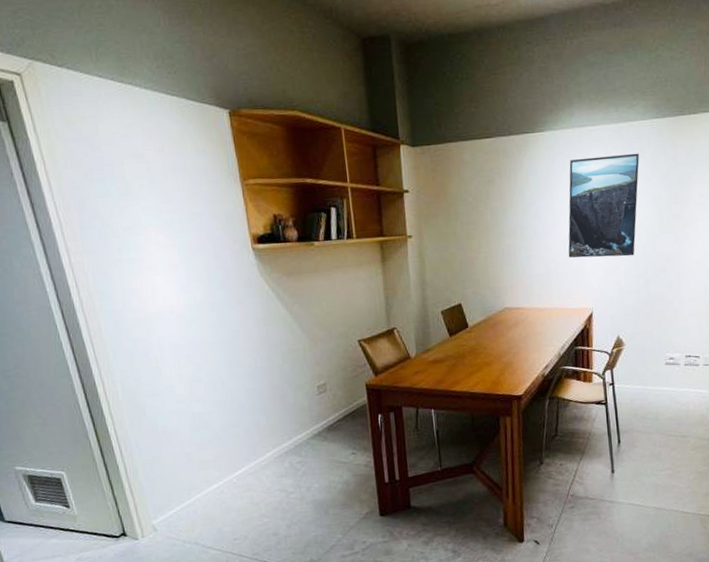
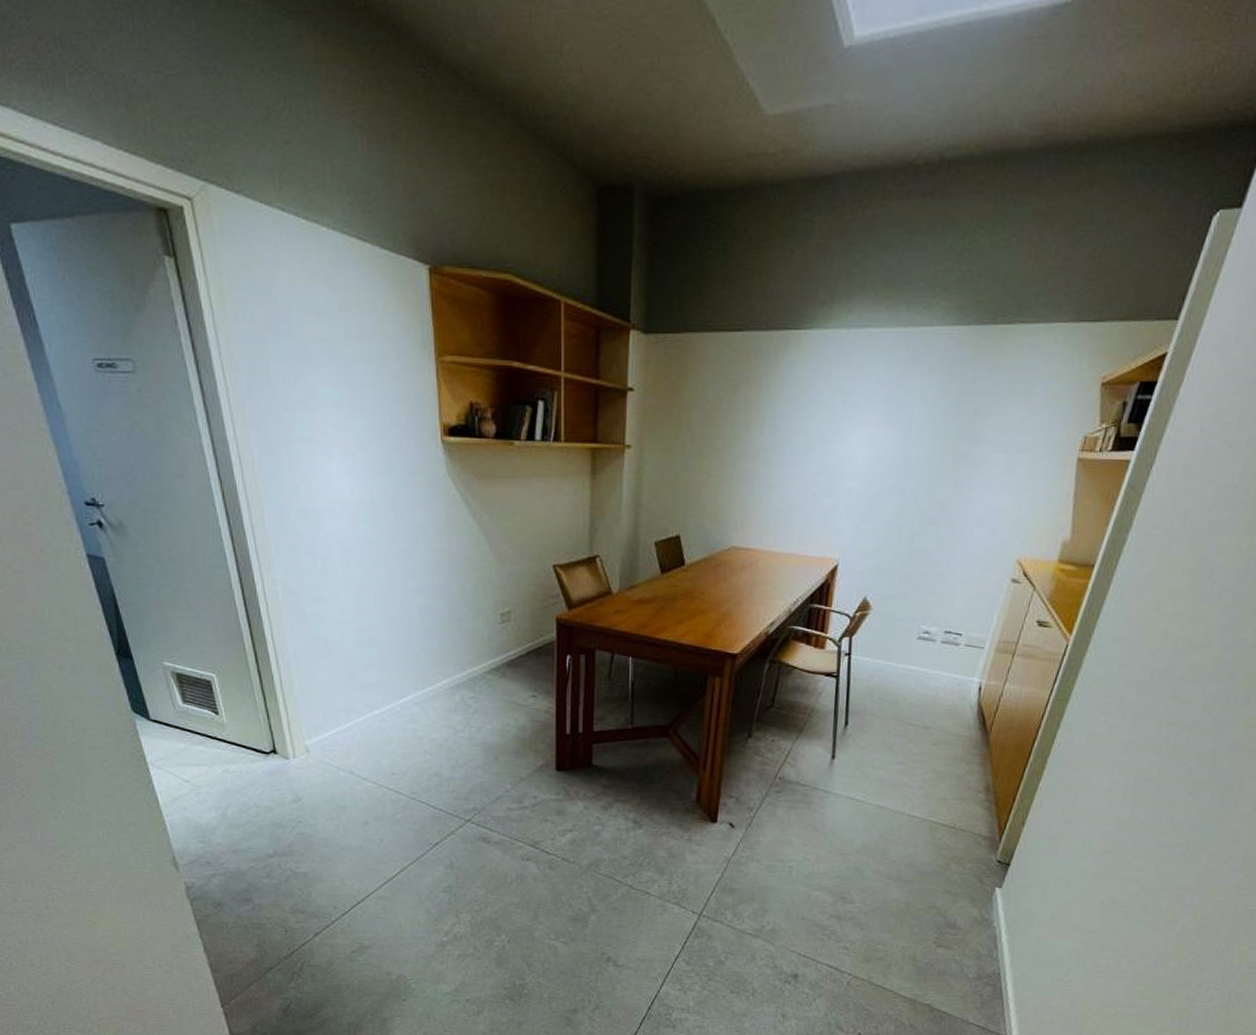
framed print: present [568,153,640,258] -> none [818,368,929,500]

